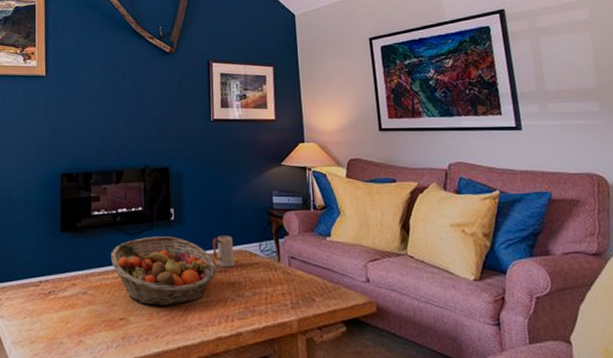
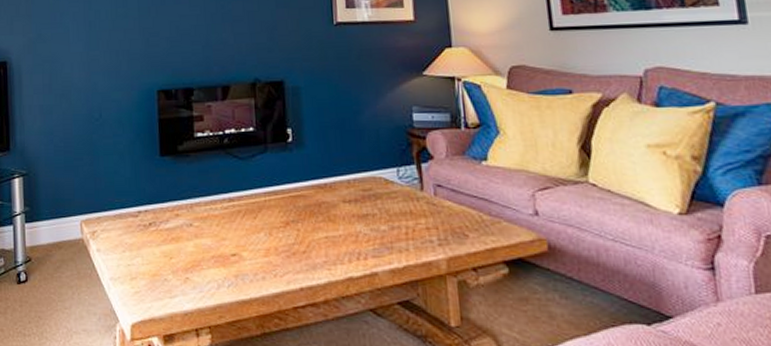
fruit basket: present [111,236,218,306] -> none [219,161,347,241]
mug: present [212,236,235,268] -> none [338,160,368,197]

